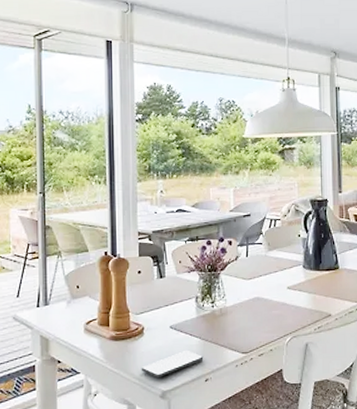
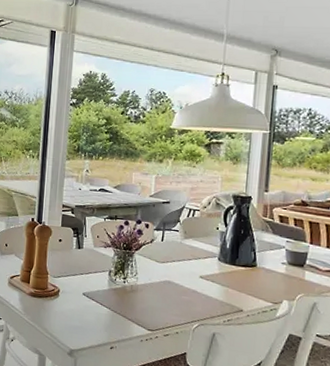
smartphone: present [141,351,204,379] -> none [53,317,111,338]

